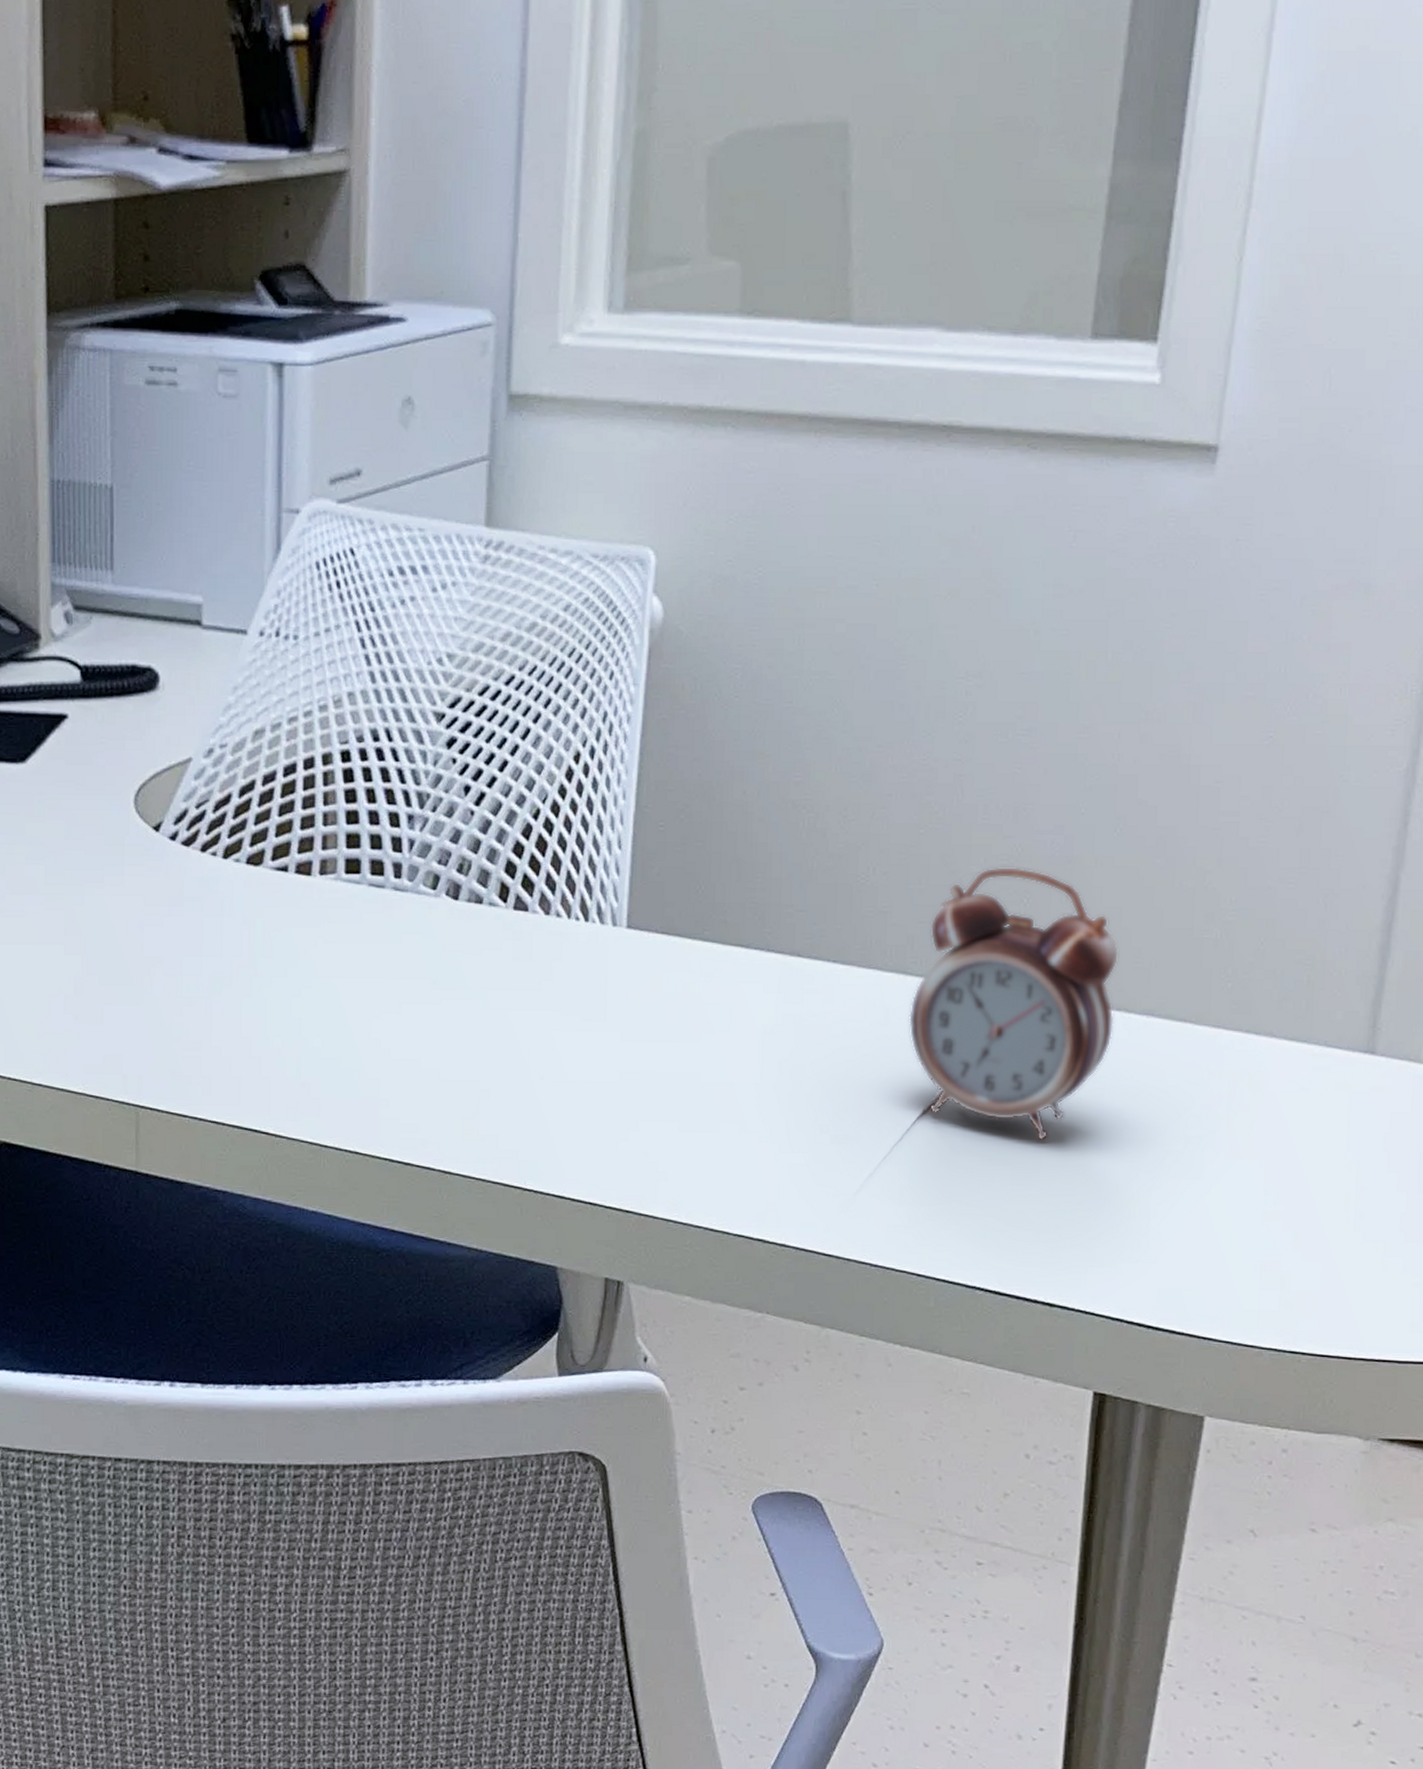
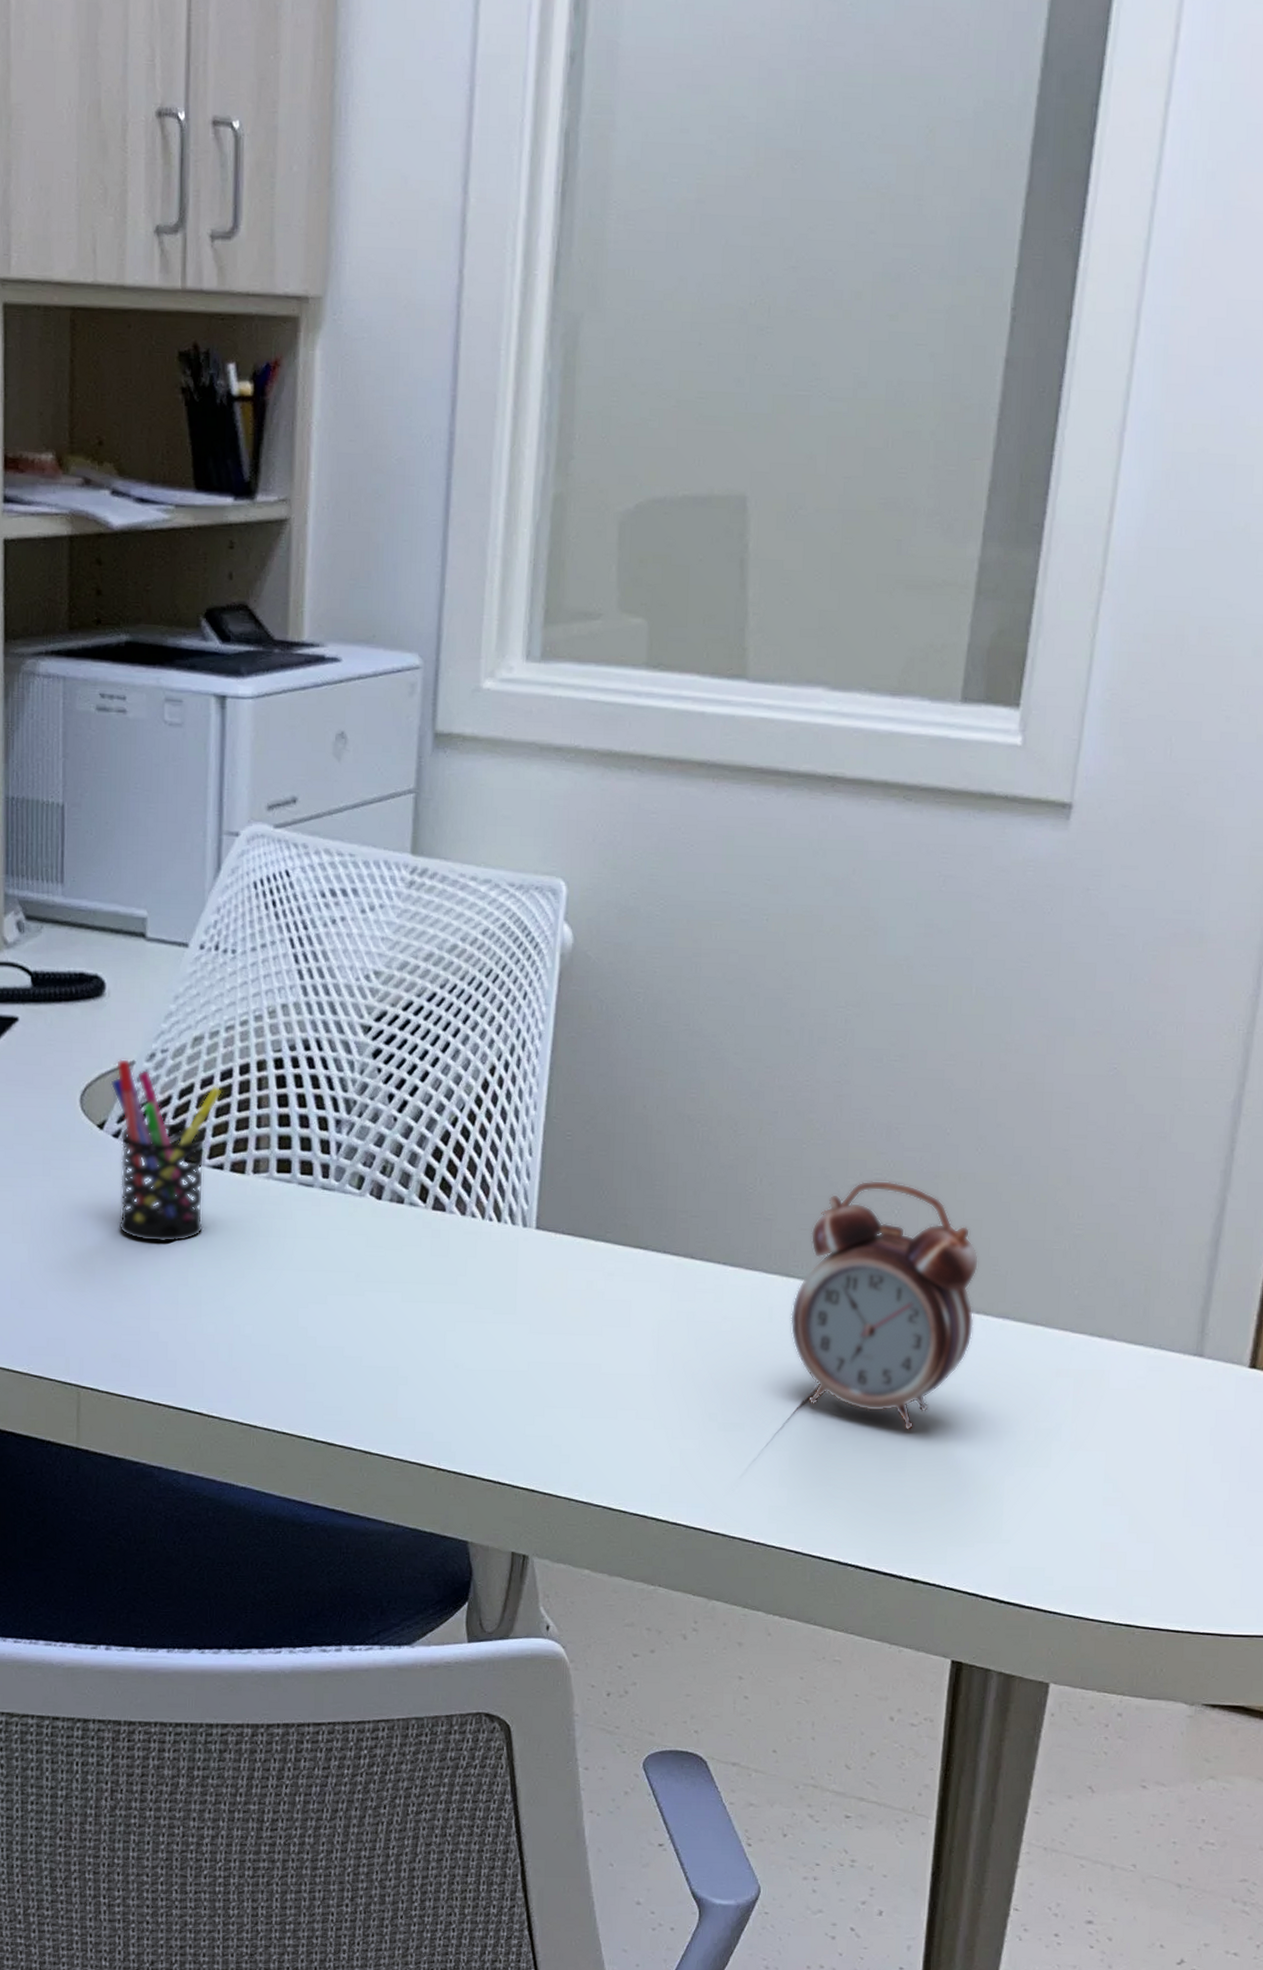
pen holder: none [166,755,286,951] -> present [110,1058,223,1243]

